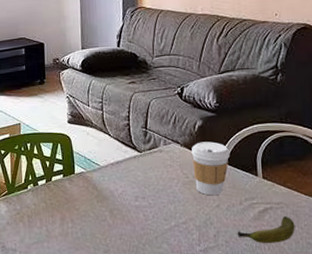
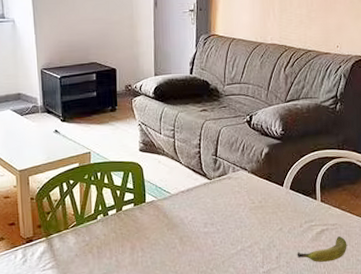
coffee cup: present [191,141,230,196] -> none [257,168,293,220]

